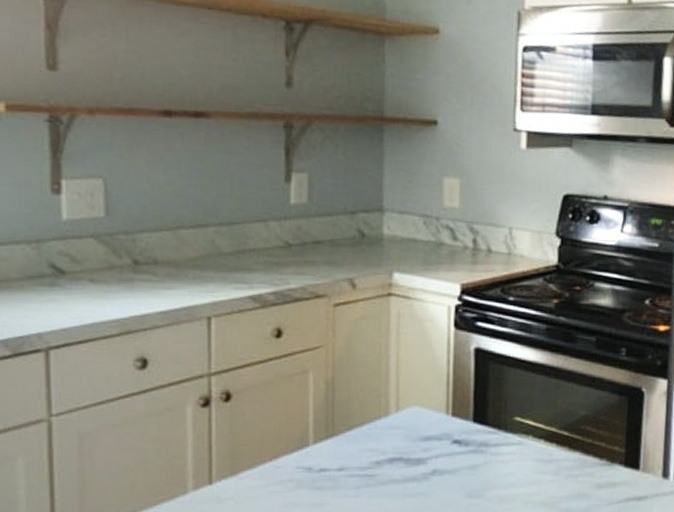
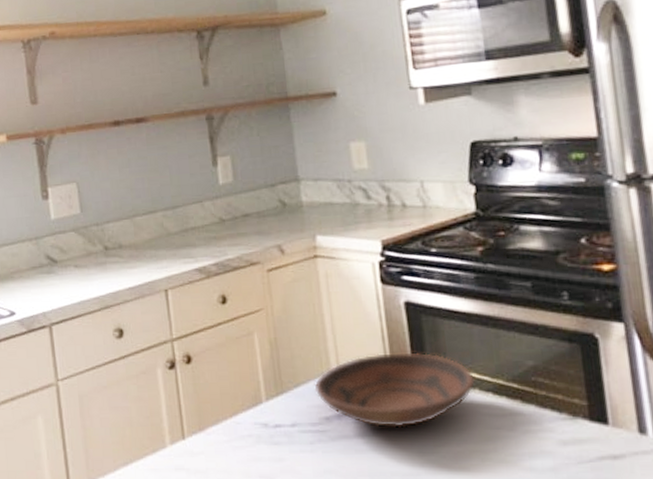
bowl: none [368,398,531,472] -> present [314,352,476,428]

